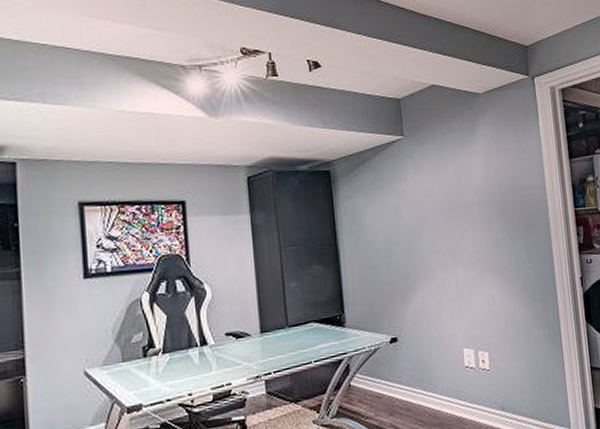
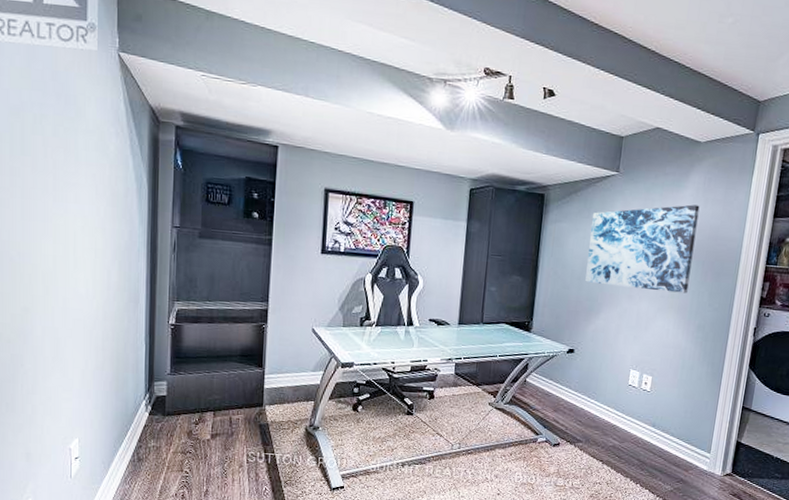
wall art: none [386,157,503,259] -> present [585,204,700,294]

